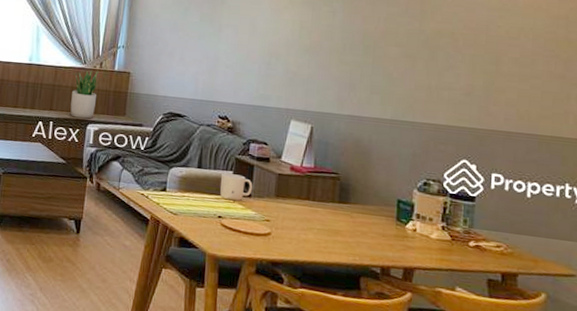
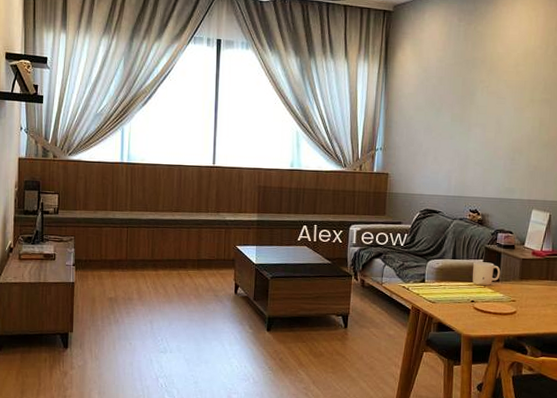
planter: present [70,70,98,119] -> none [333,172,359,220]

